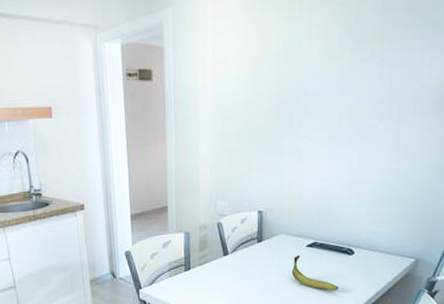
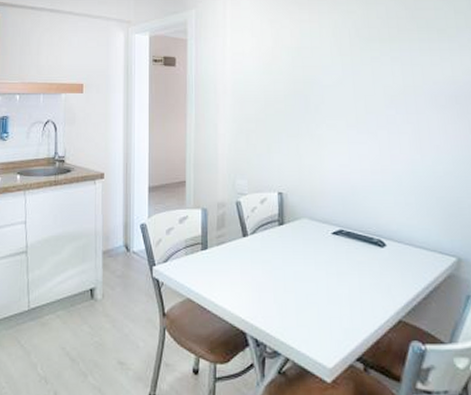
banana: present [291,255,339,291] -> none [317,242,372,287]

